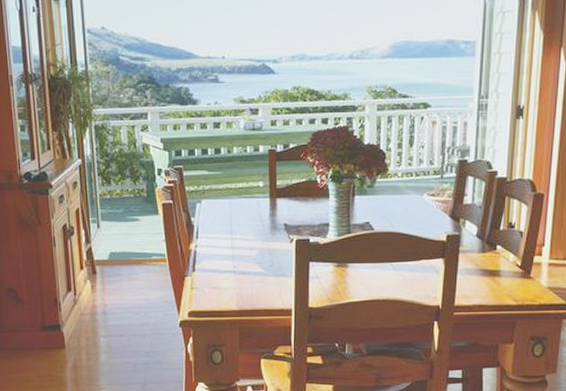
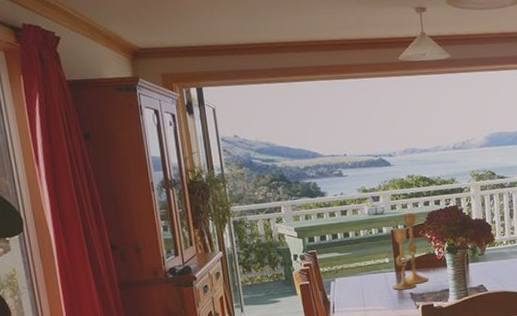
candlestick: none [265,131,307,220] -> present [392,212,429,290]

